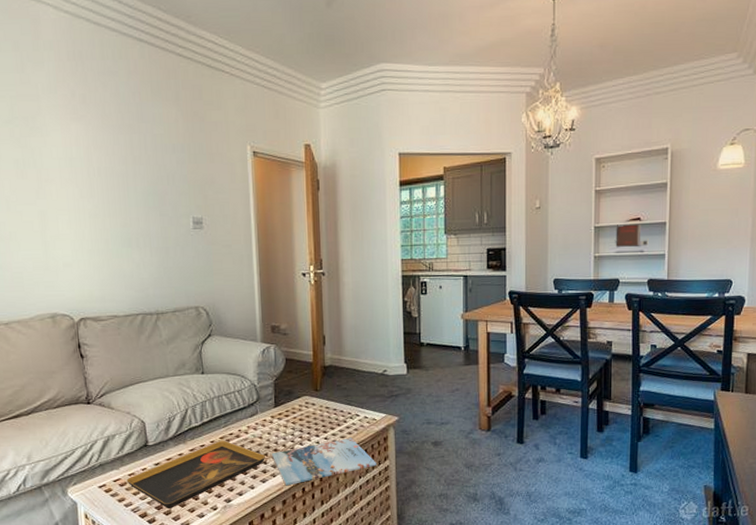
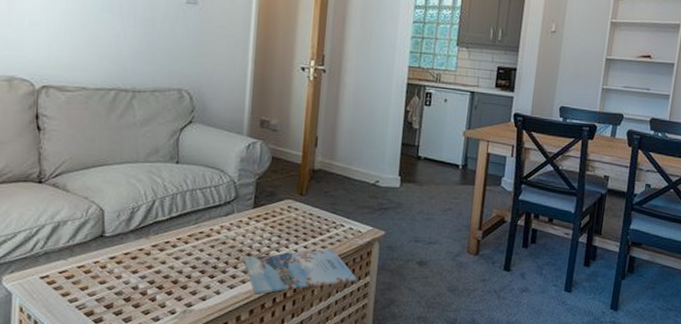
decorative tray: present [126,441,265,509] -> none [74,239,236,308]
books: present [617,224,649,247] -> none [625,59,656,85]

